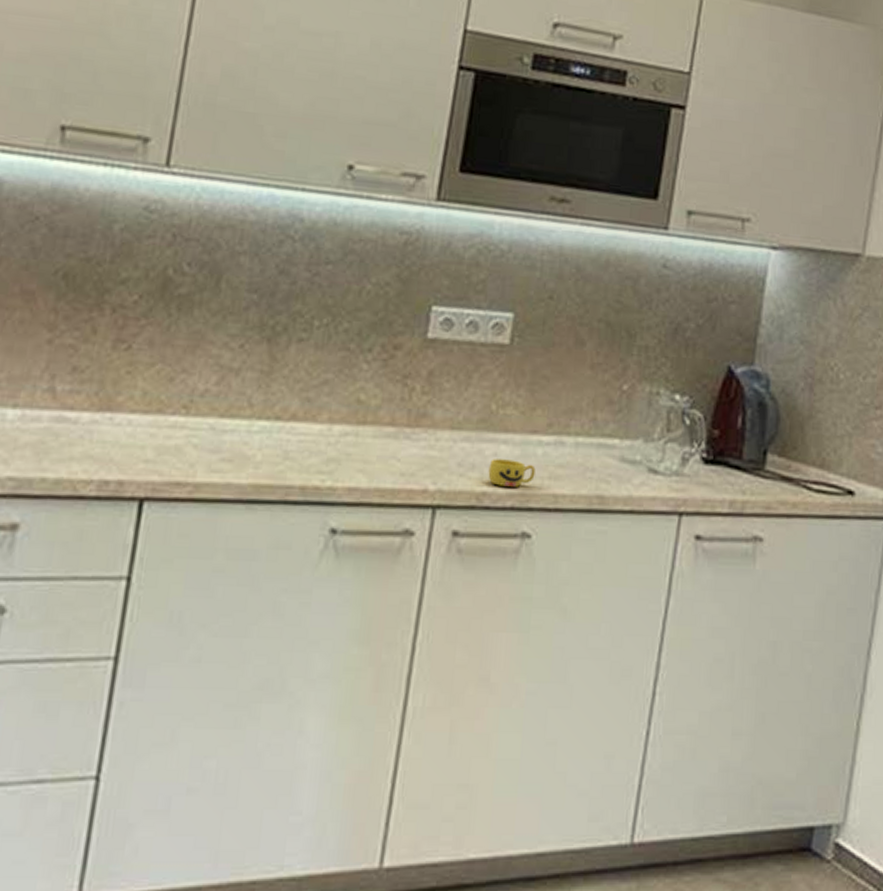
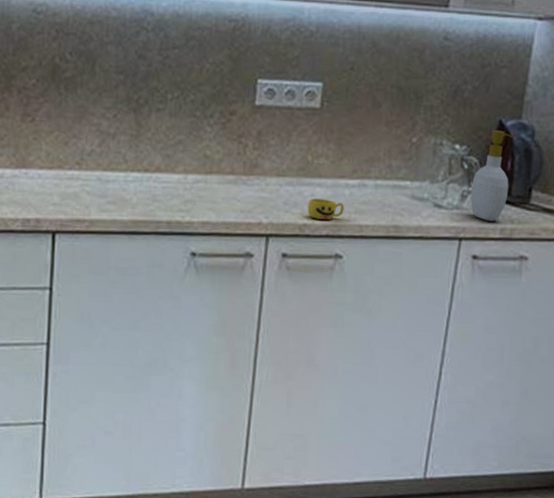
soap bottle: none [692,377,745,492] -> present [470,129,514,221]

